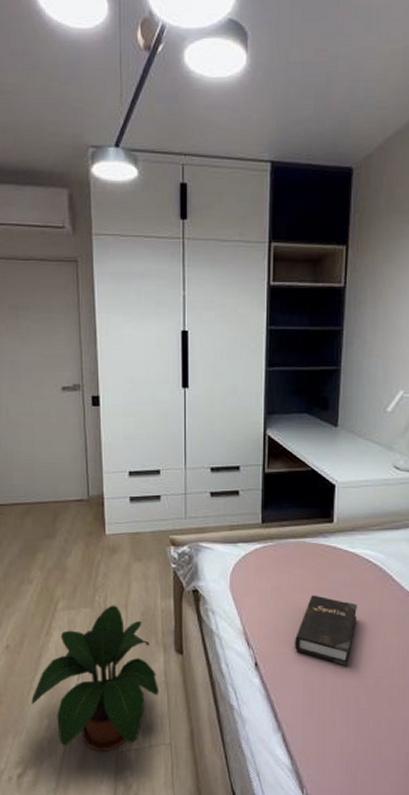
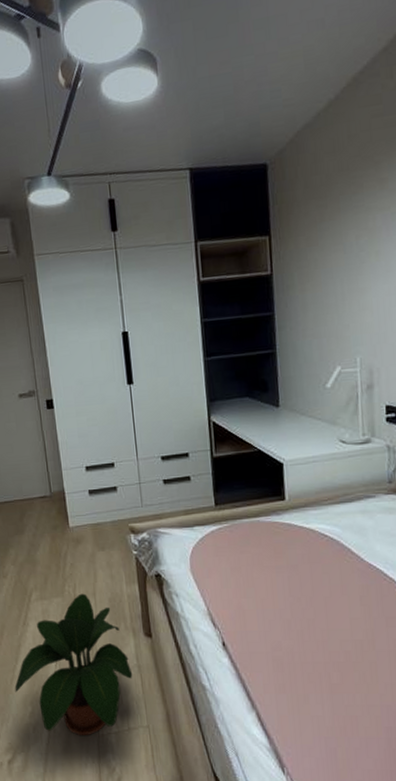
hardback book: present [294,595,357,667] -> none [259,572,320,643]

